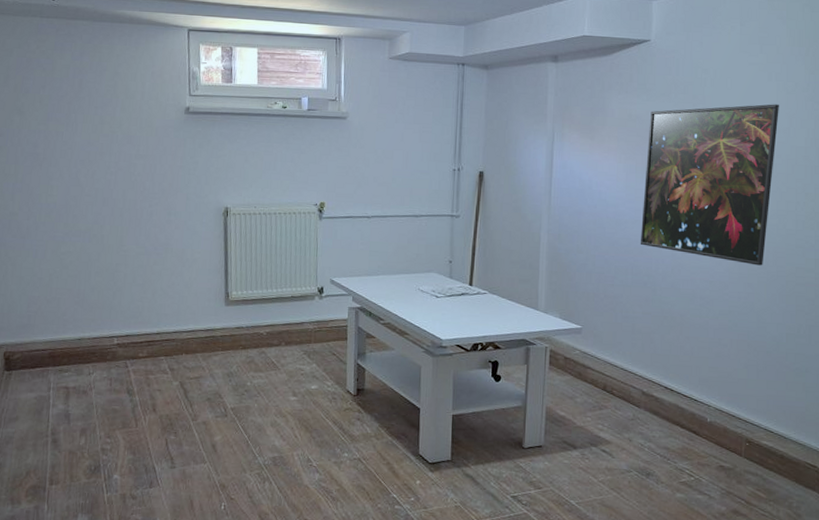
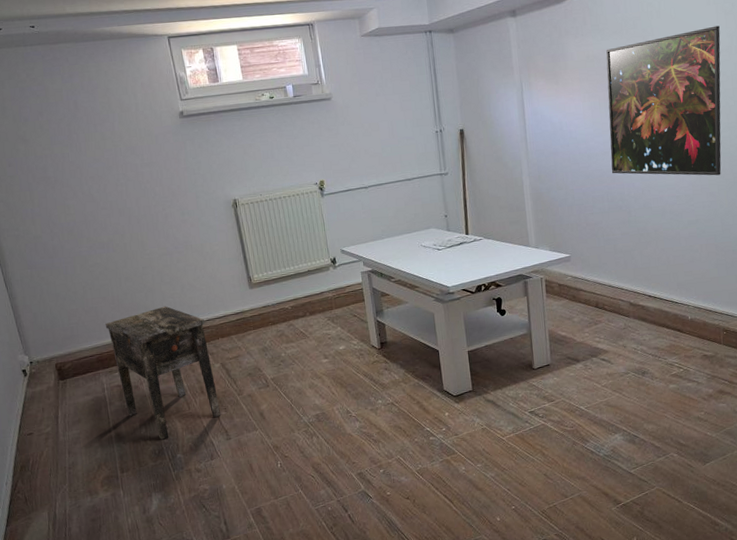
side table: none [64,309,172,456] -> present [105,306,221,440]

